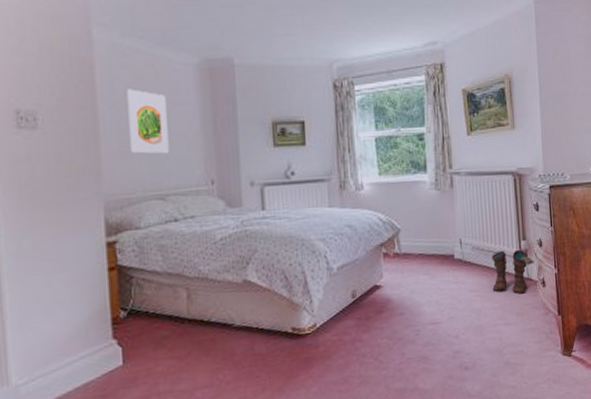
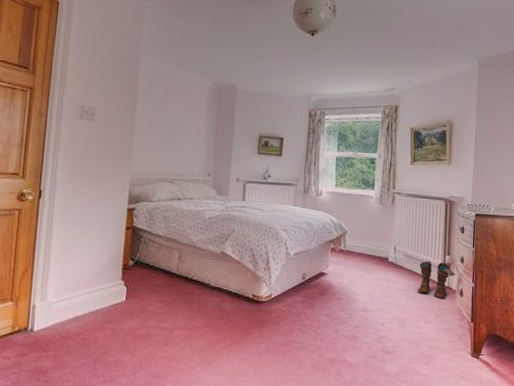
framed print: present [127,89,169,155] -> none [154,99,184,150]

